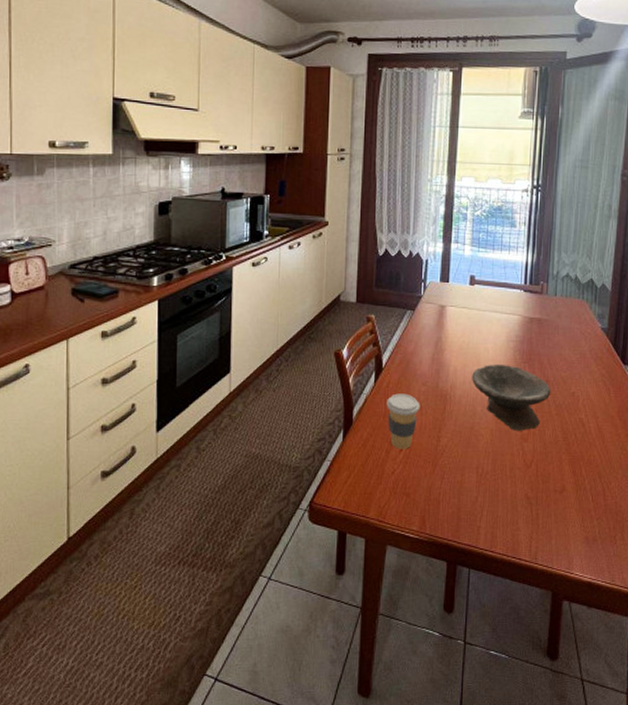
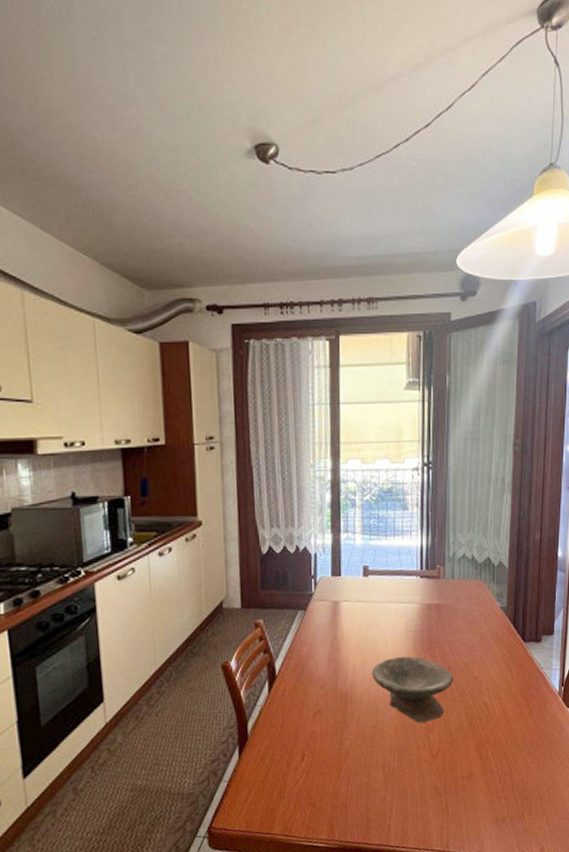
coffee cup: present [387,393,420,449] -> none [284,699,320,759]

